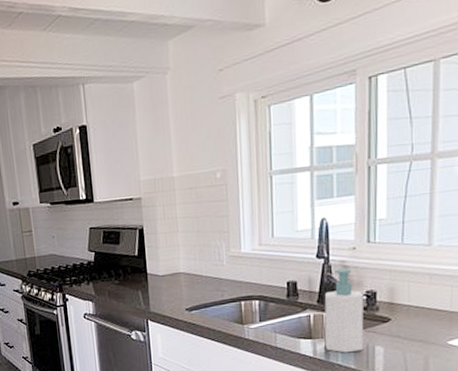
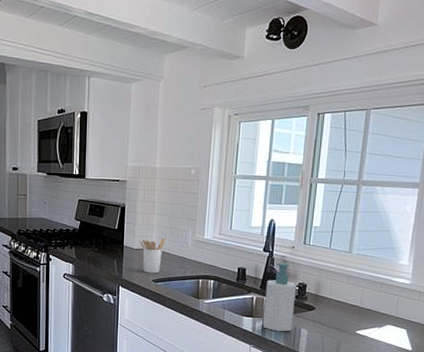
utensil holder: none [165,258,196,302] -> present [140,238,166,273]

